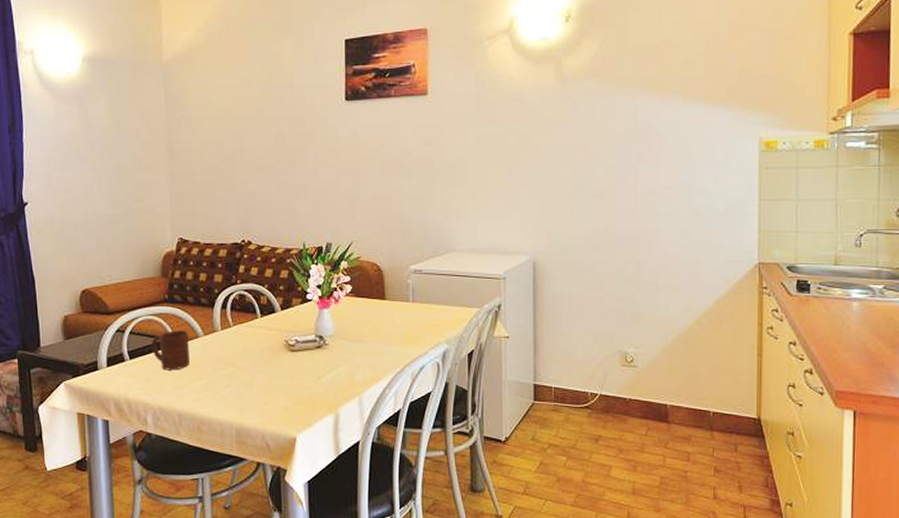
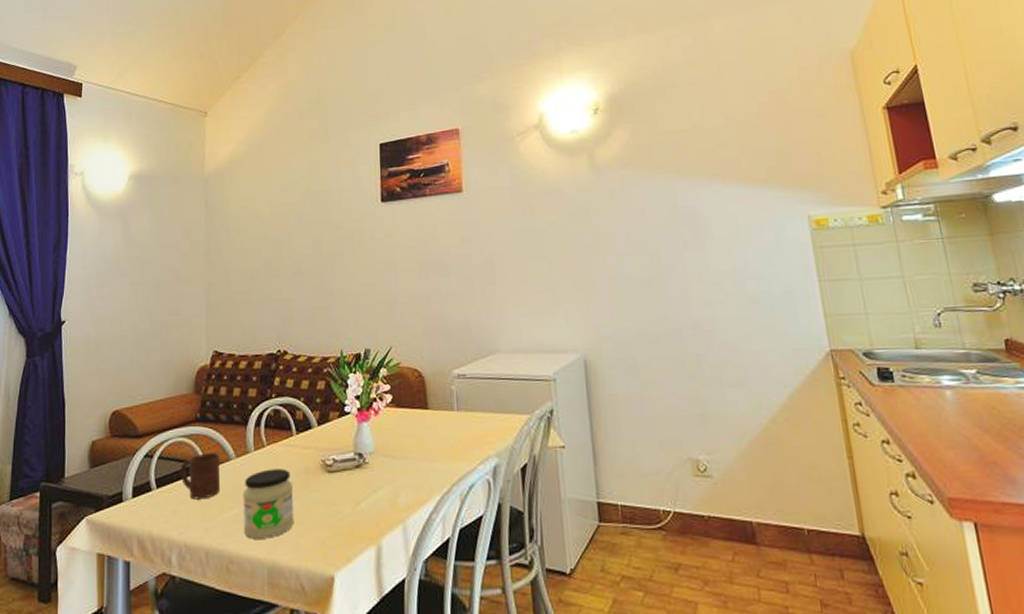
jar: none [211,346,260,405] -> present [242,468,294,539]

